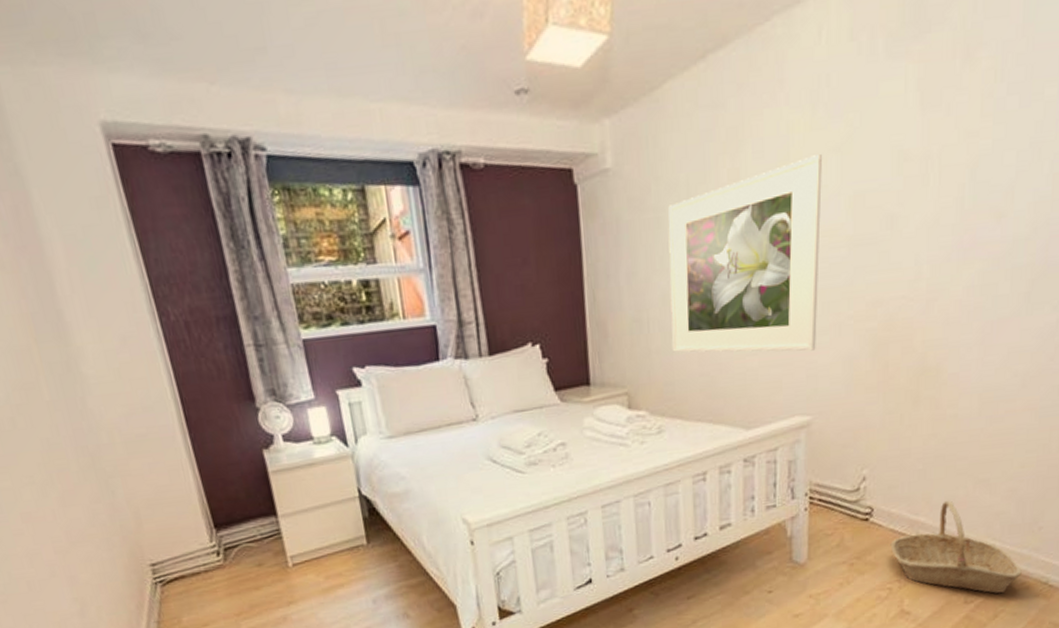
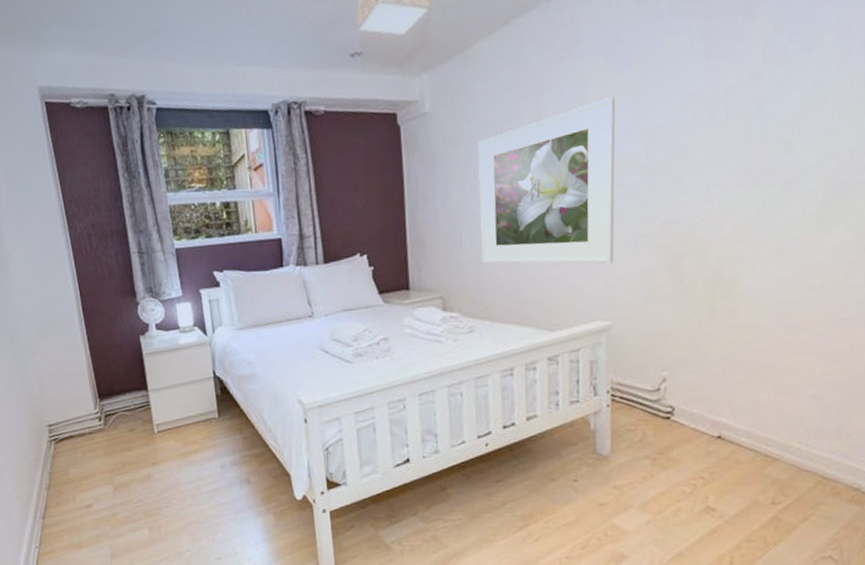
basket: present [890,500,1022,593] -> none [692,403,831,496]

